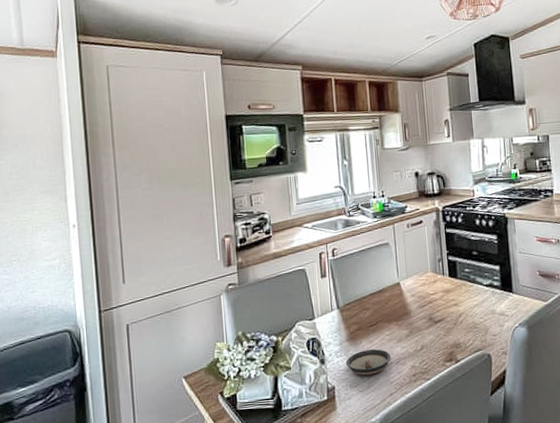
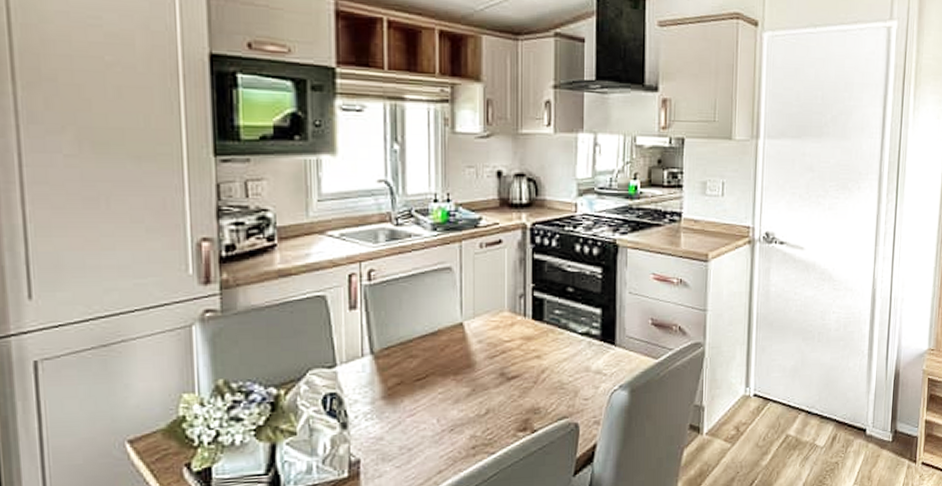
saucer: present [345,349,391,376] -> none [377,411,443,446]

